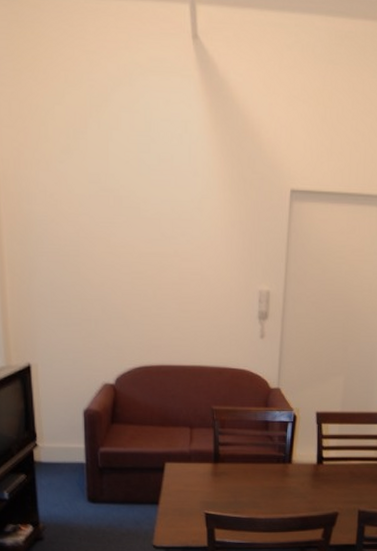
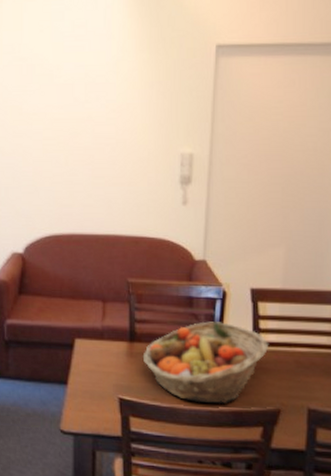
fruit basket: none [225,442,329,512] -> present [142,321,268,404]

